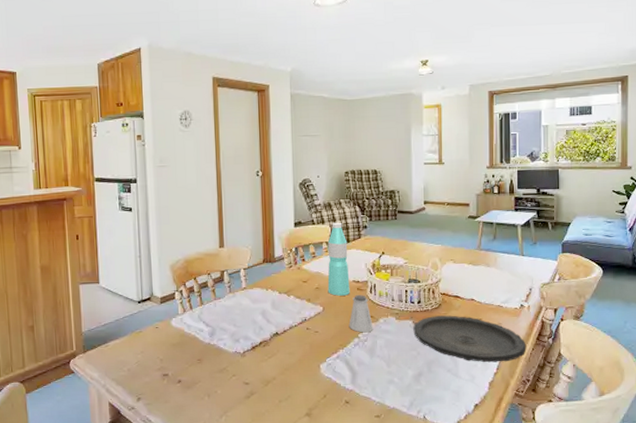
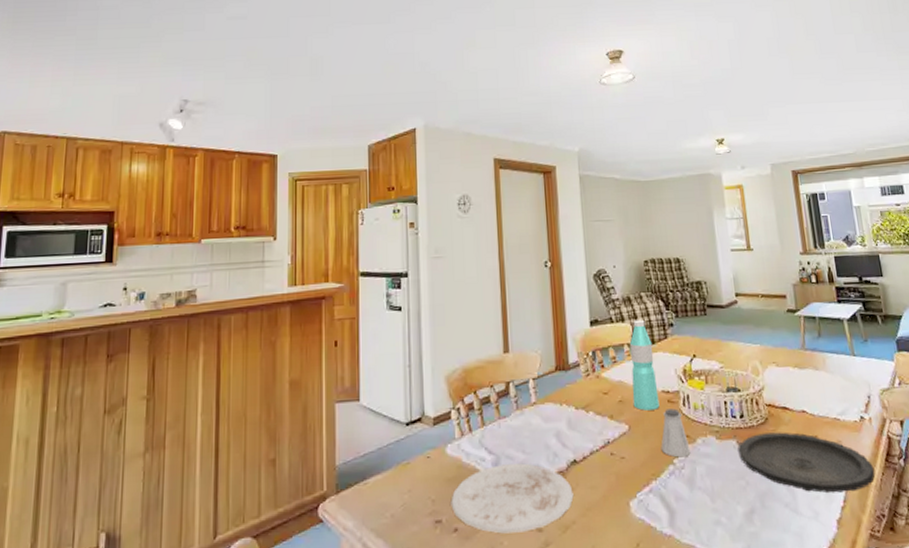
plate: none [175,334,275,385] -> present [451,463,574,534]

